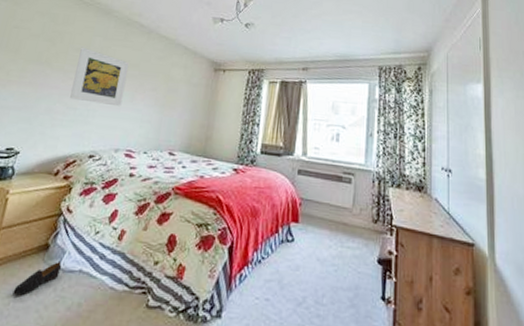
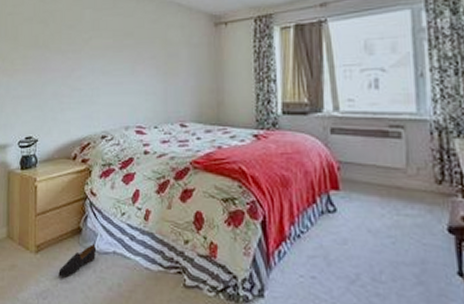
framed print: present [70,47,130,107] -> none [72,23,123,82]

